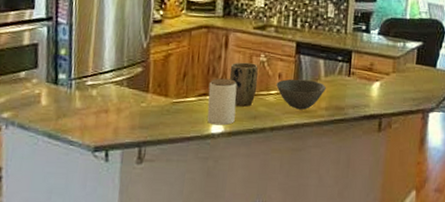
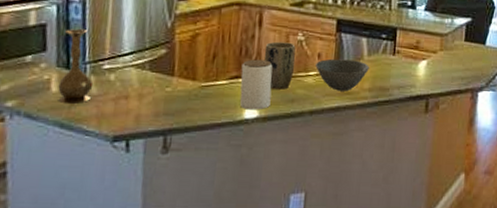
vase: none [47,48,78,116] -> present [58,28,94,104]

